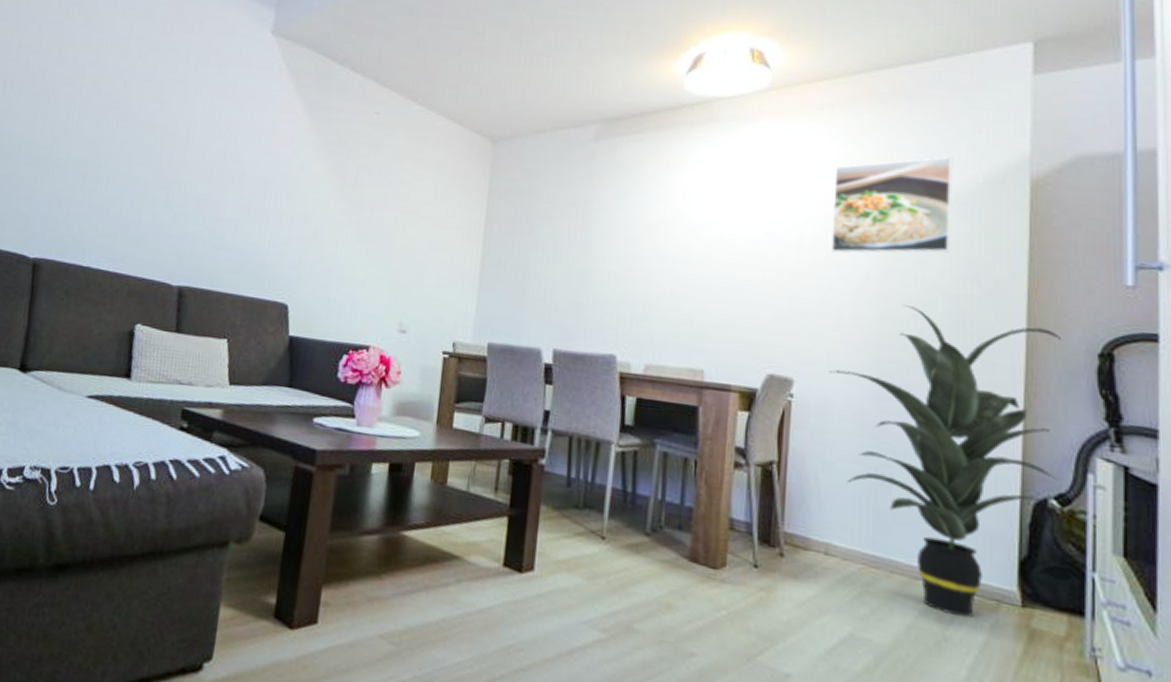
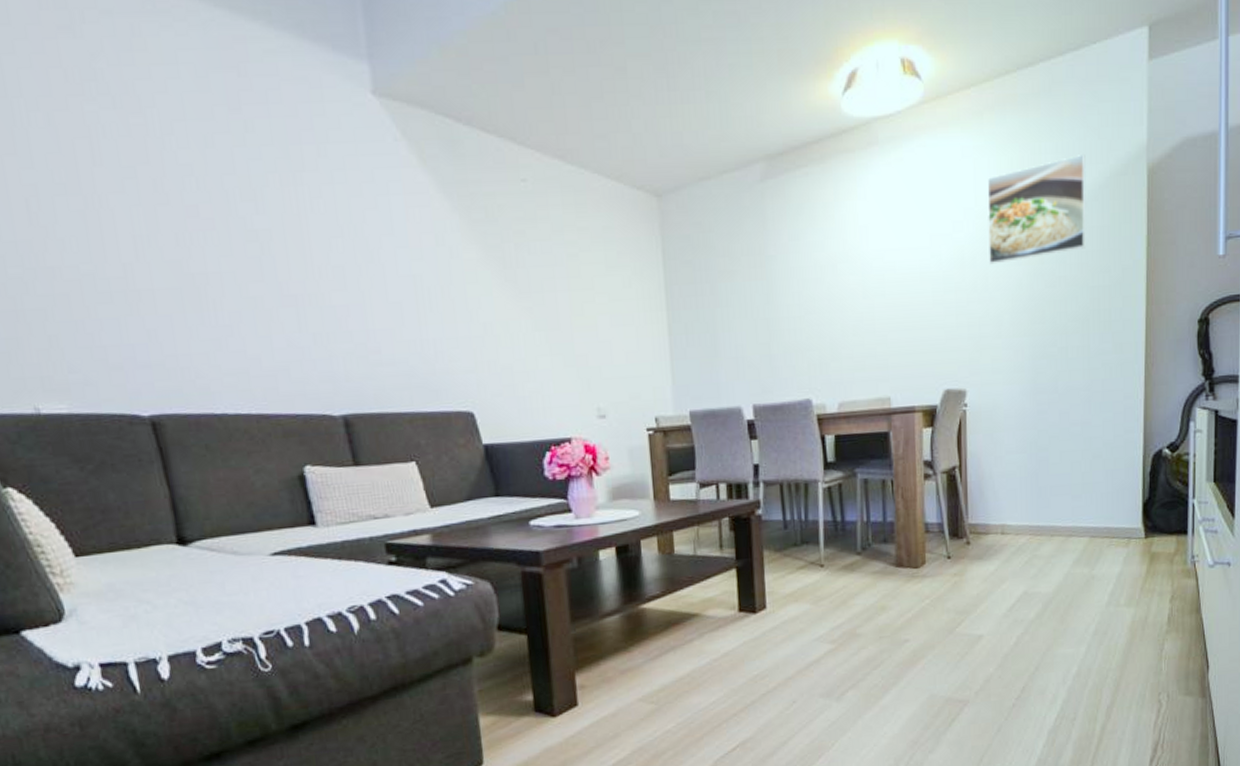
indoor plant: present [829,305,1062,618] -> none [994,304,1172,558]

